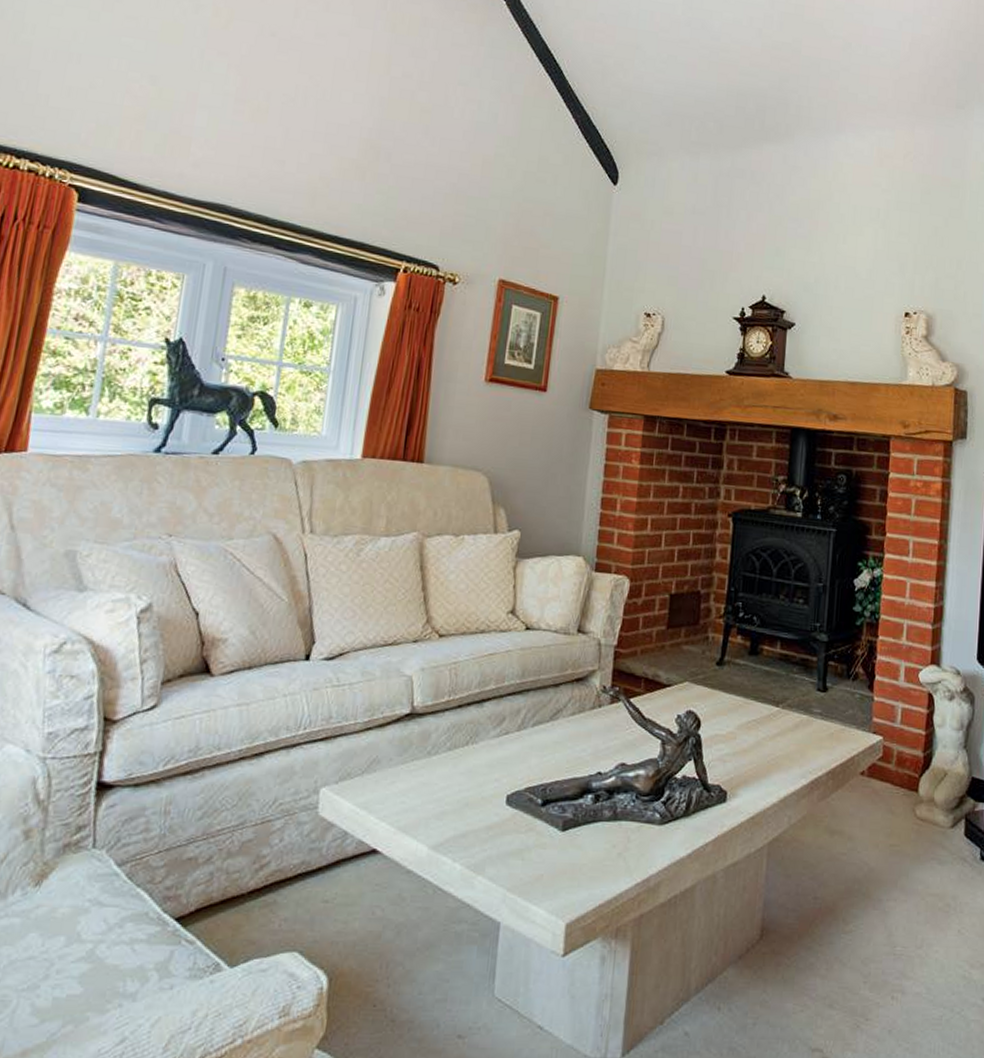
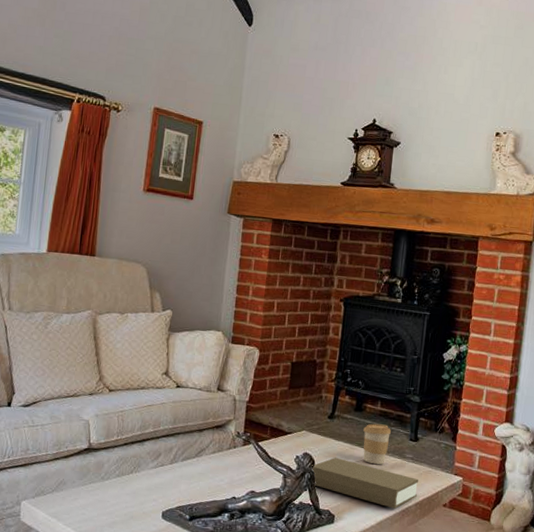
book: none [696,716,830,780] -> present [311,458,419,509]
coffee cup: none [760,670,795,724] -> present [363,423,392,465]

